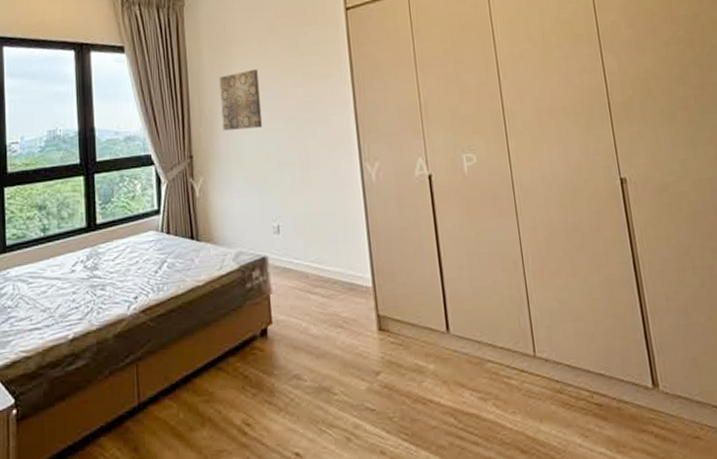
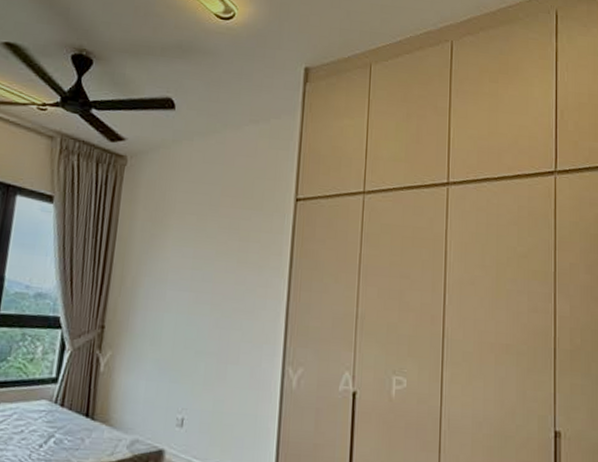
wall art: present [219,69,263,131] -> none [142,245,192,309]

